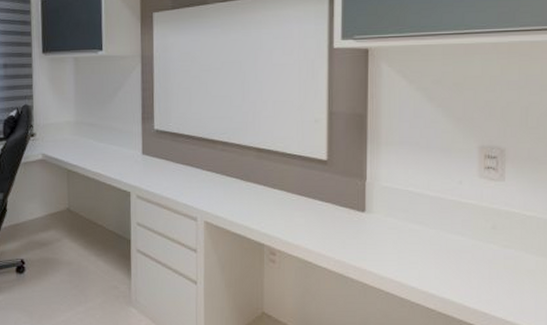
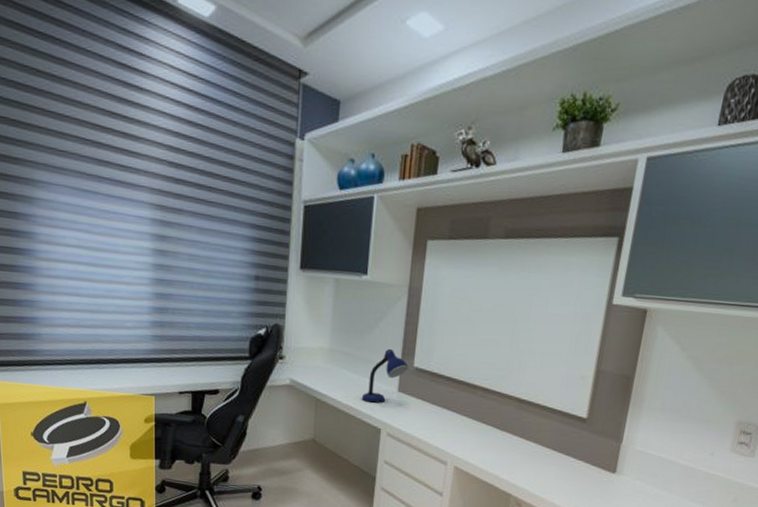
desk lamp: none [109,115,150,168] -> present [361,348,409,403]

